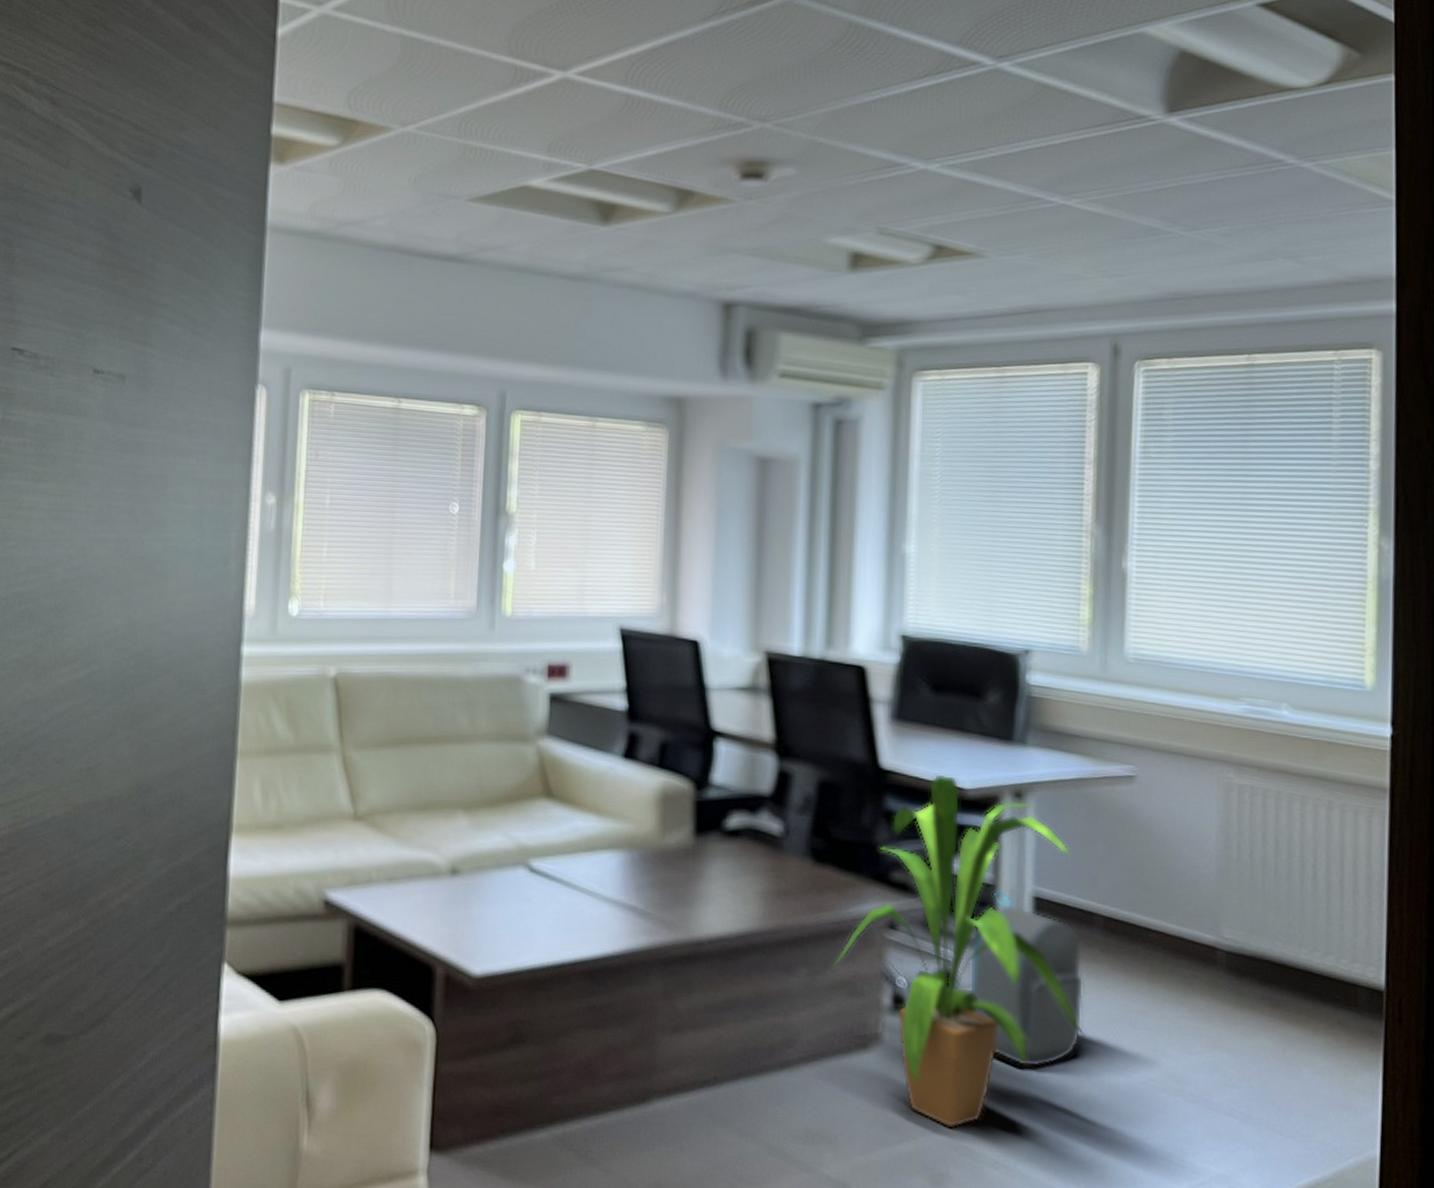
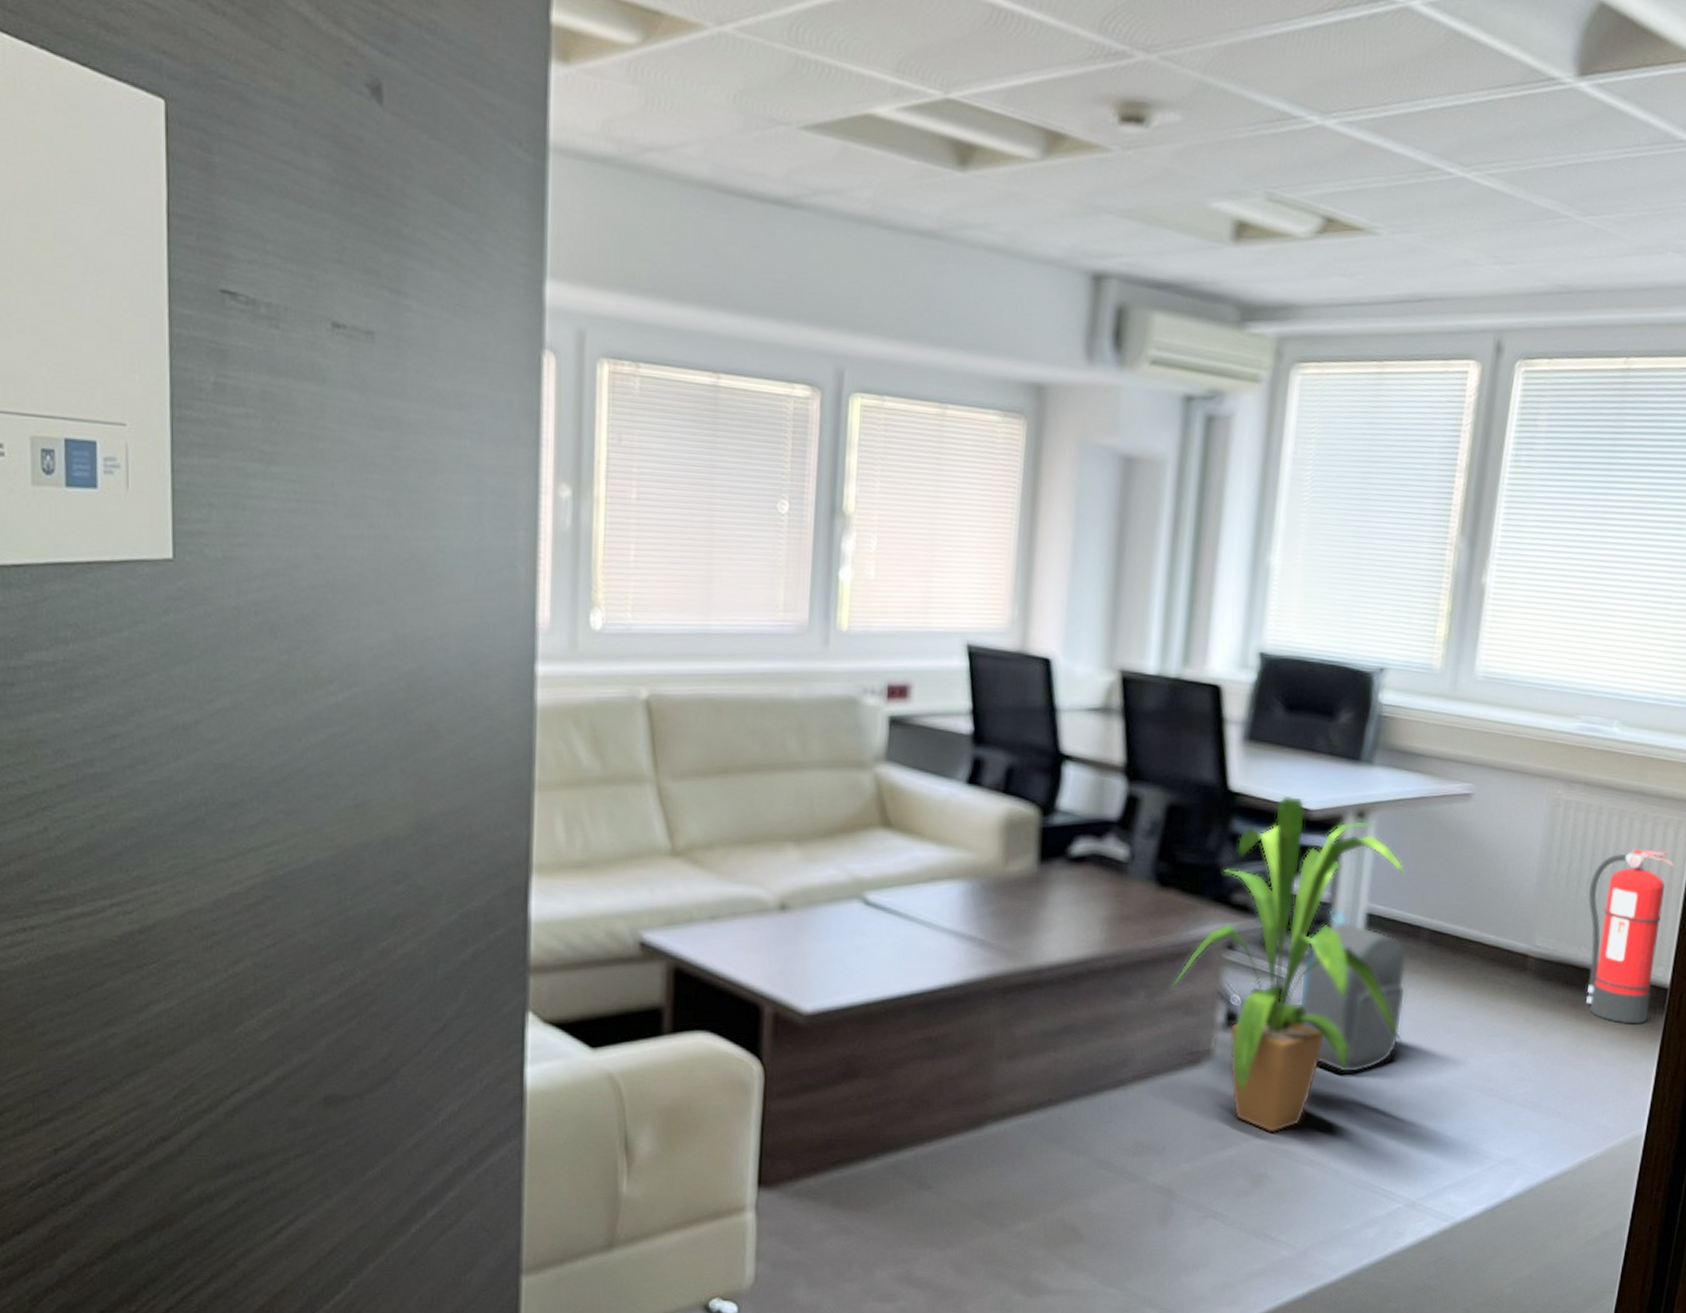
fire extinguisher: none [1278,837,1372,1031] -> present [1586,848,1675,1025]

